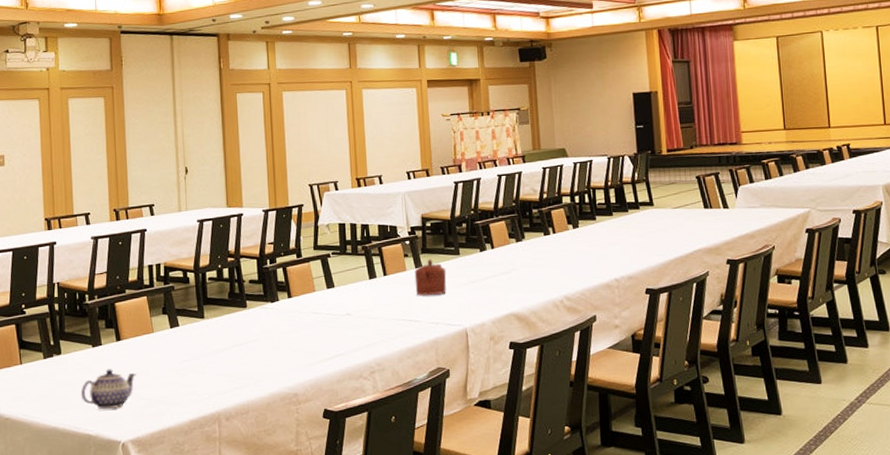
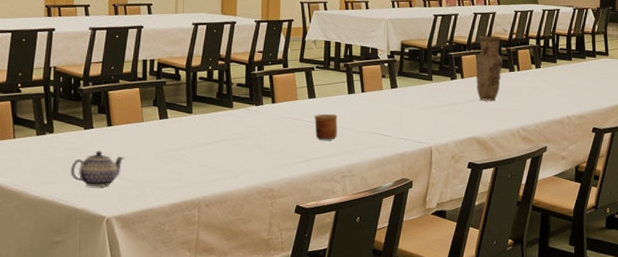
cup: none [334,303,362,333] -> present [314,113,338,140]
teapot: present [414,259,447,295] -> none [389,81,419,114]
vase: none [505,198,536,271] -> present [476,36,503,101]

